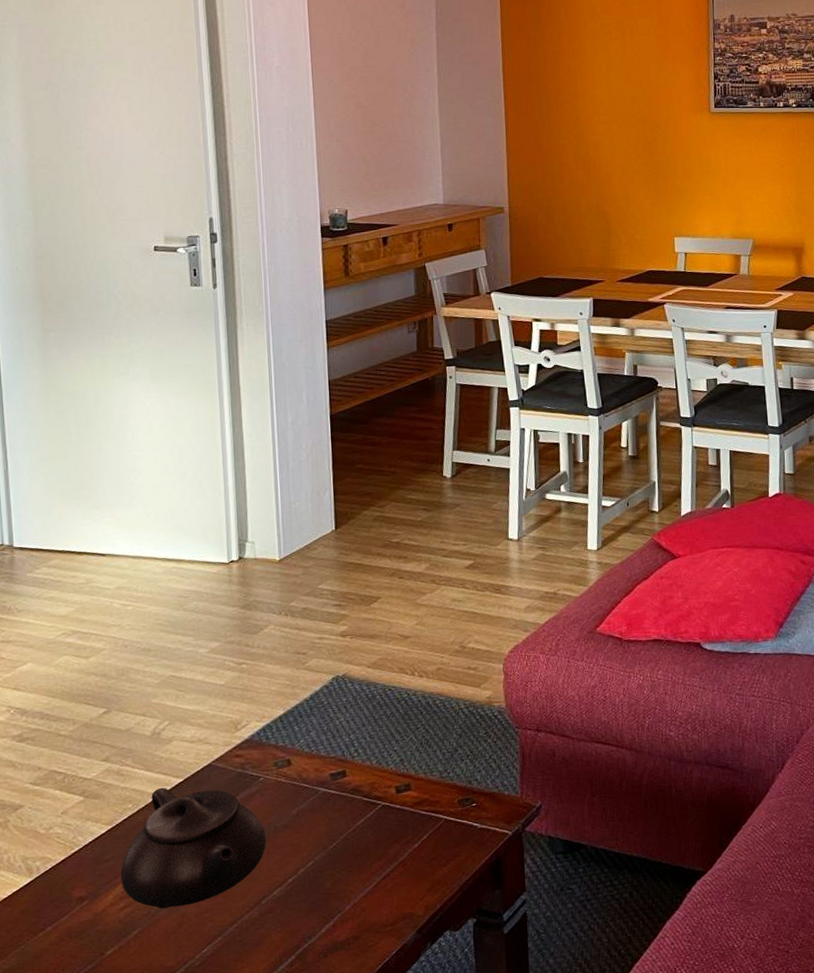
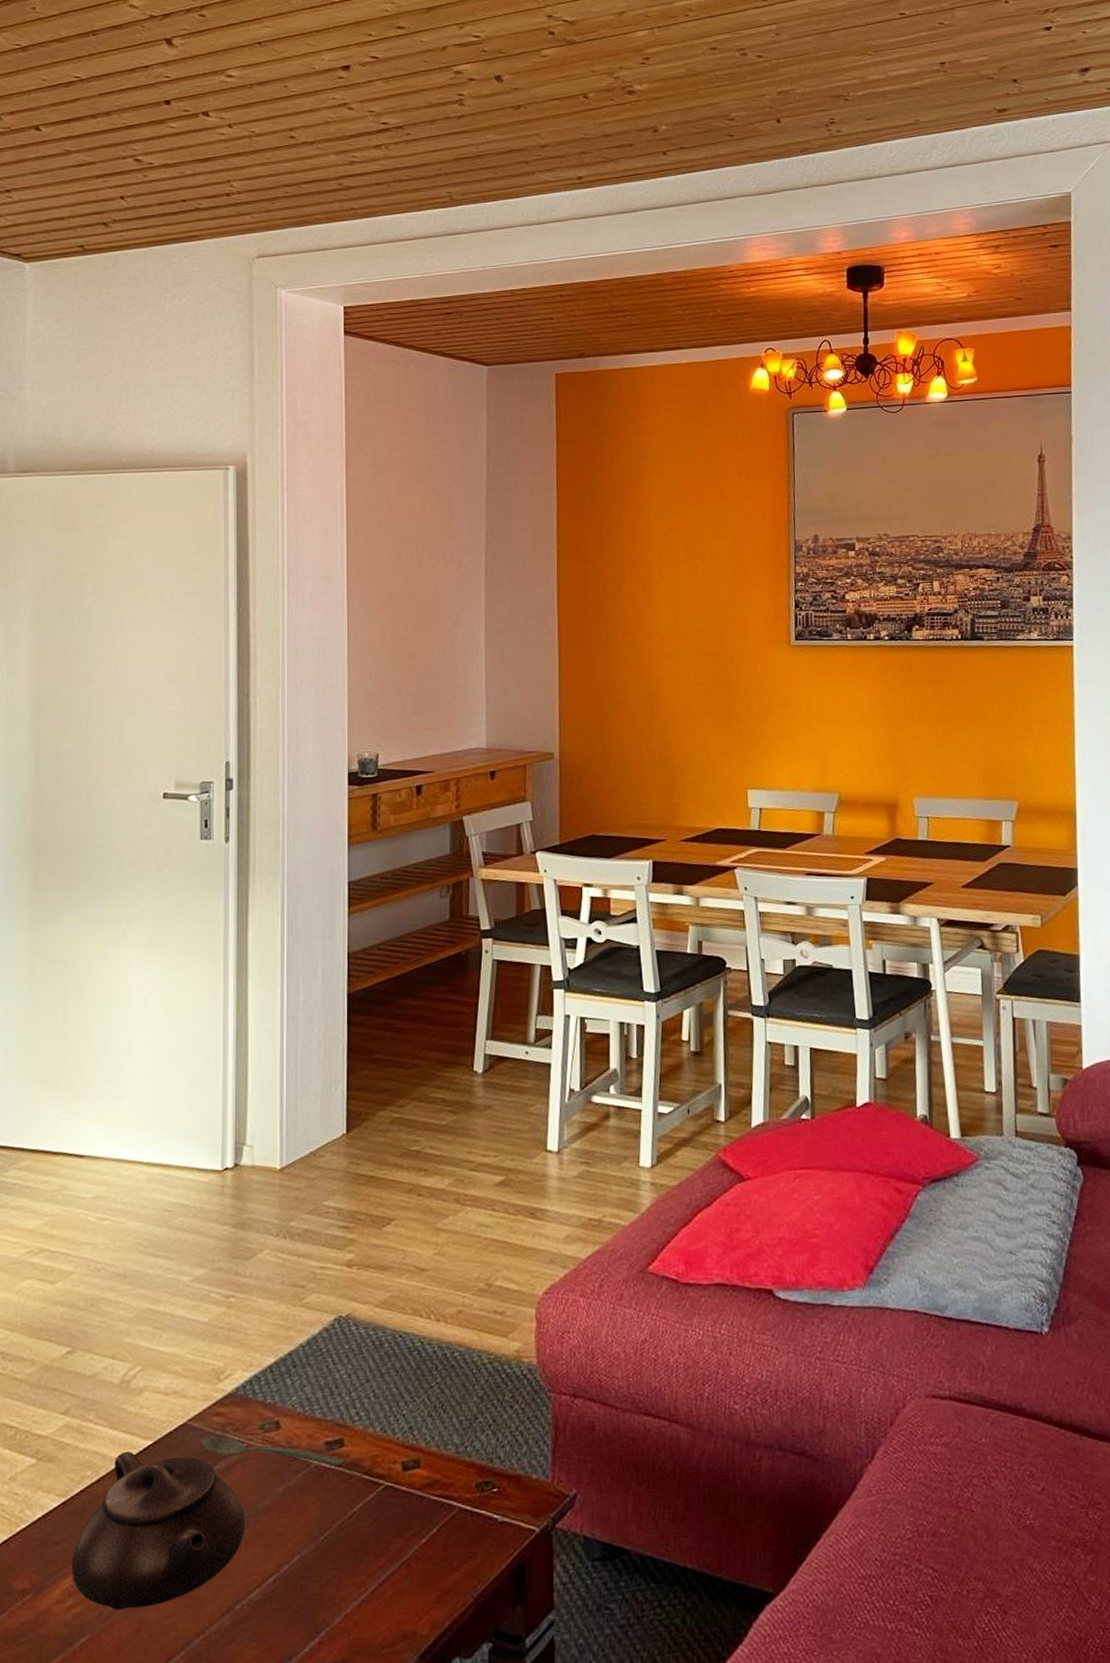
spoon: none [224,773,346,792] -> present [200,1435,343,1467]

